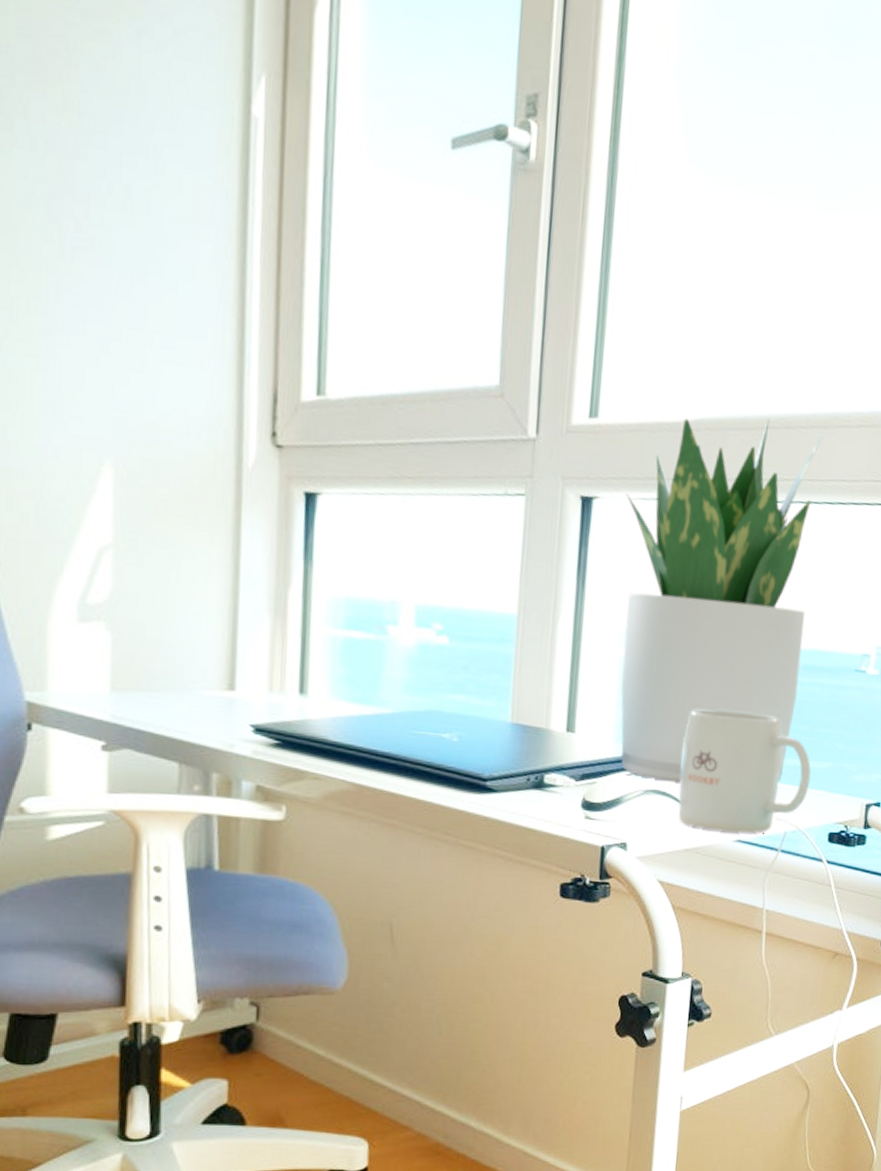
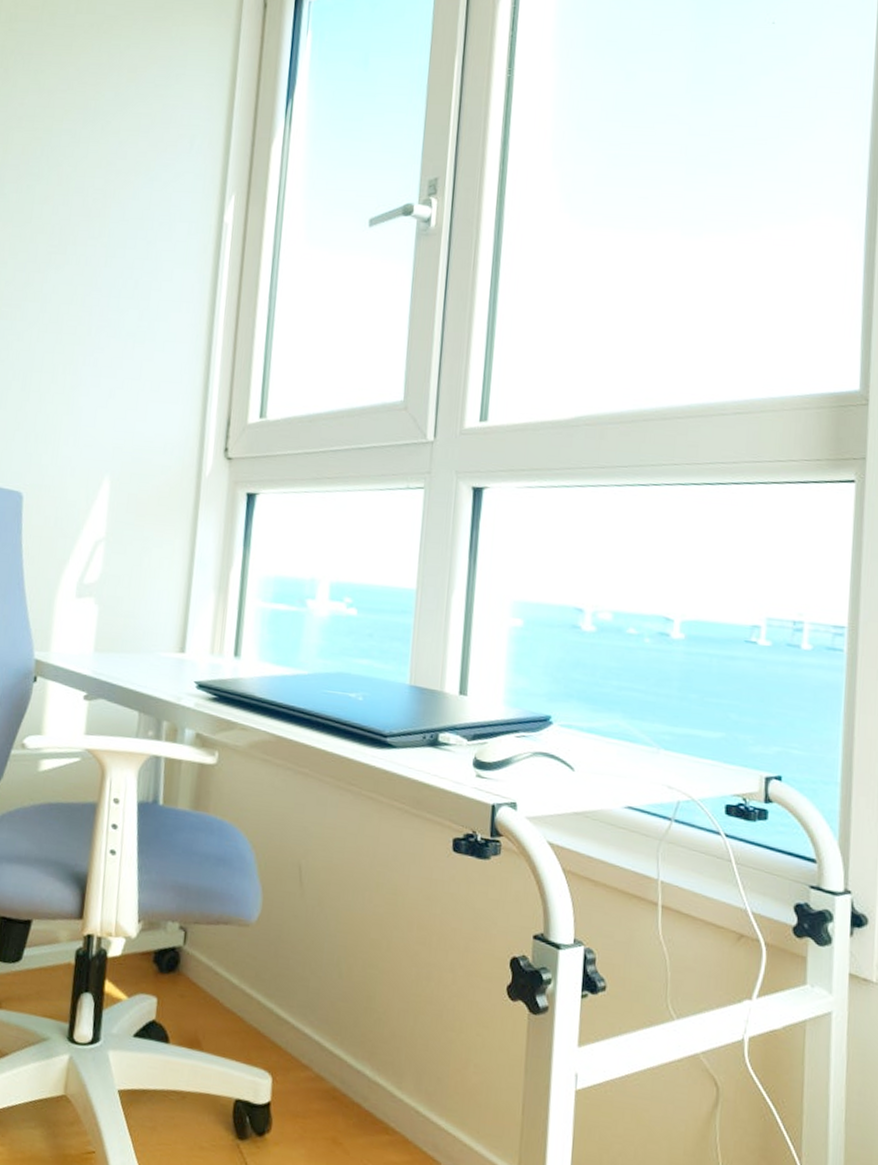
planter: present [621,418,827,783] -> none [509,412,702,749]
mug: present [678,708,812,833] -> none [567,676,704,801]

